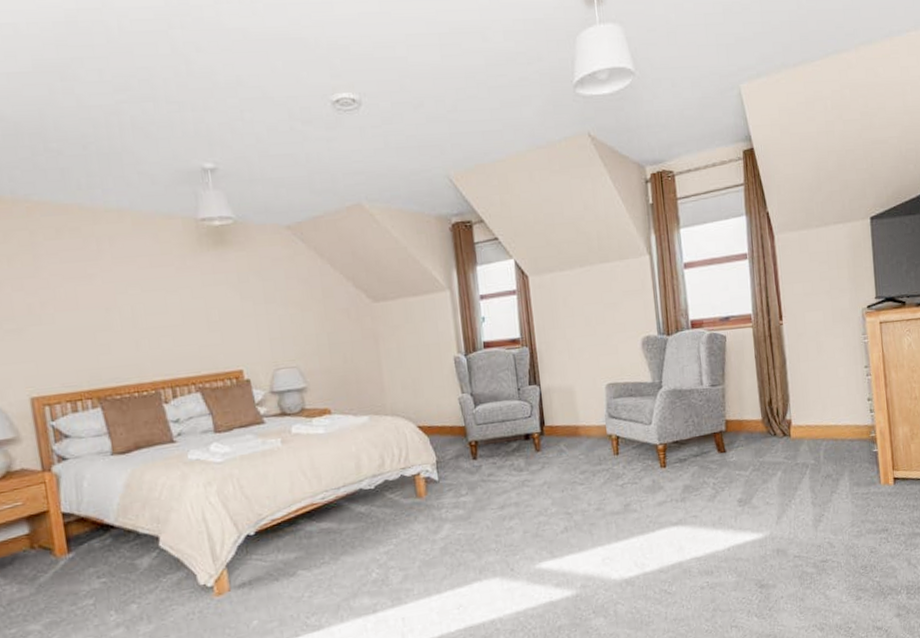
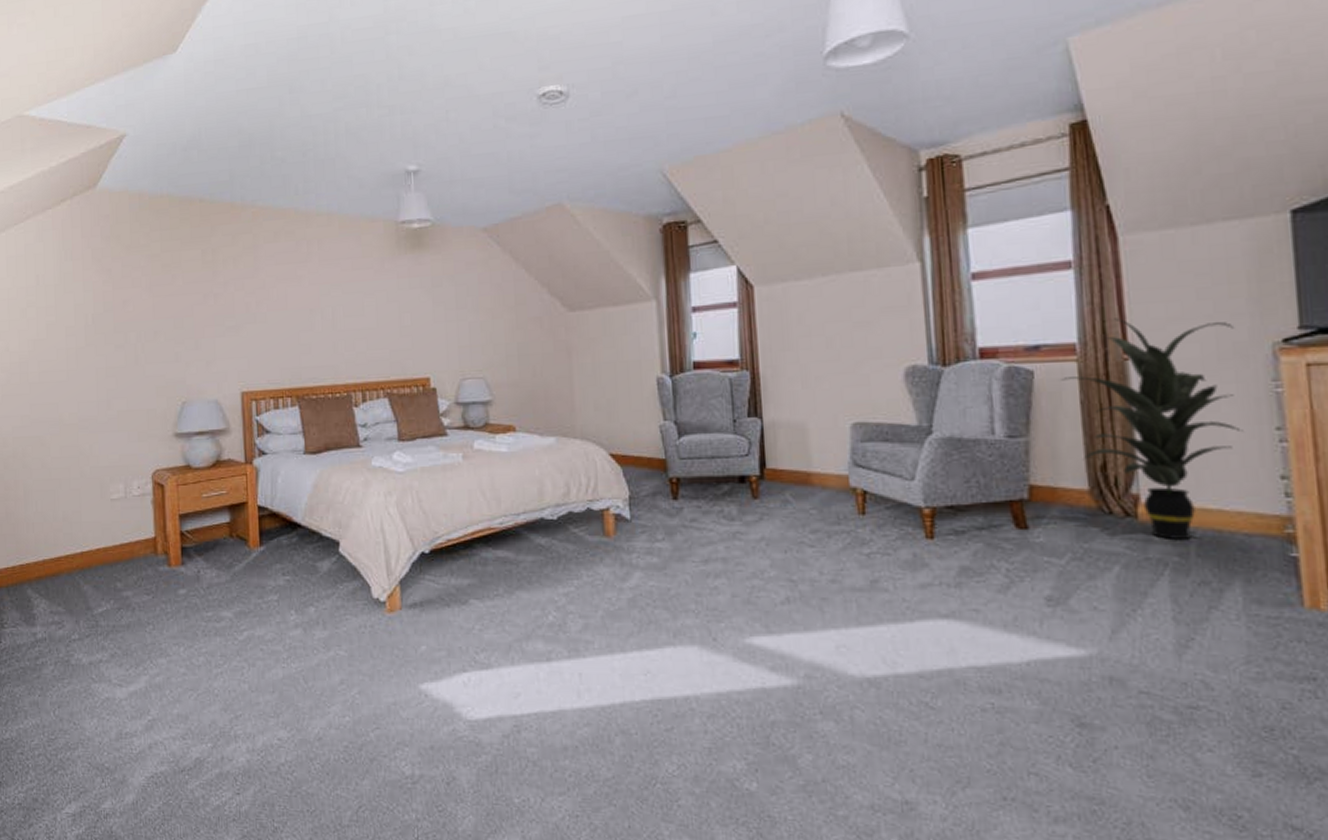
indoor plant: none [743,294,848,449] -> present [1061,318,1244,539]

